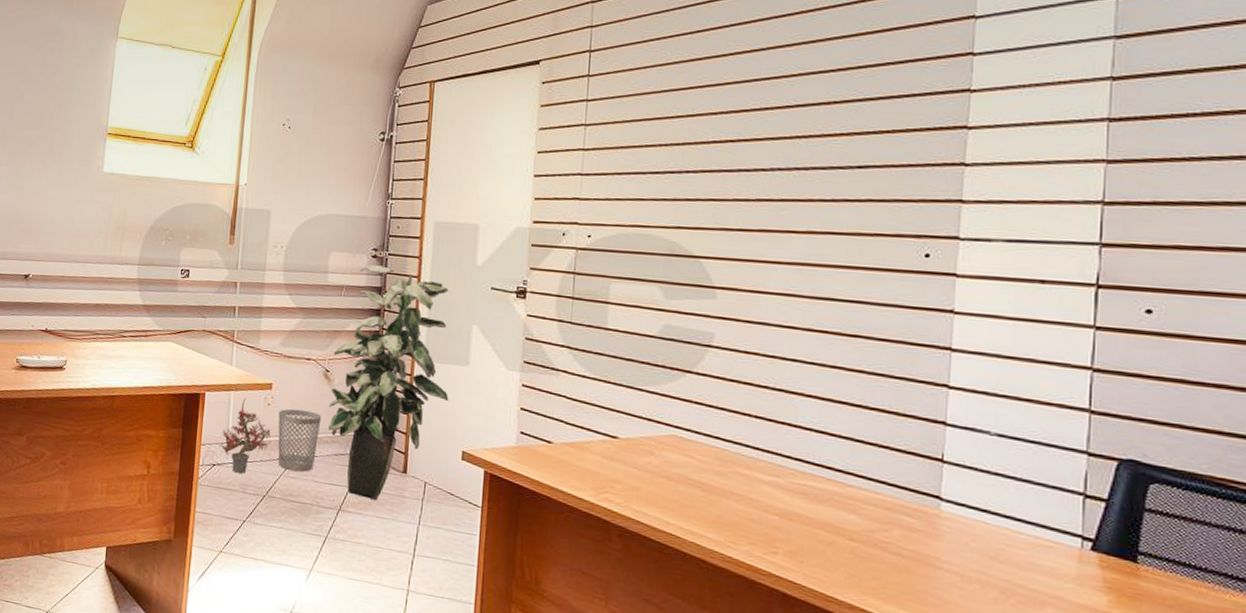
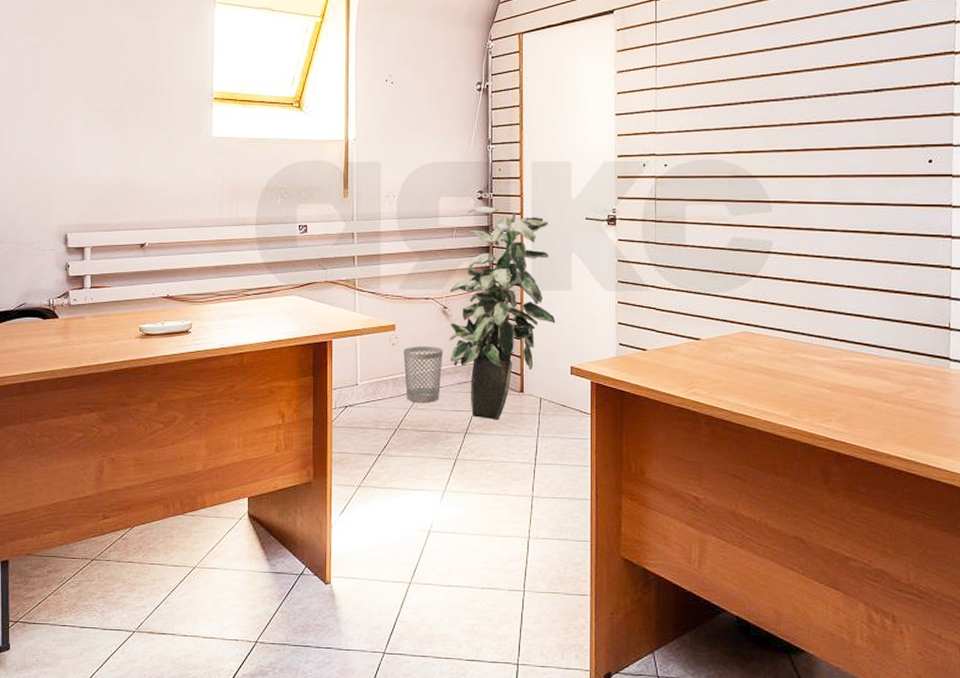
potted plant: present [220,397,271,474] -> none [350,340,397,411]

